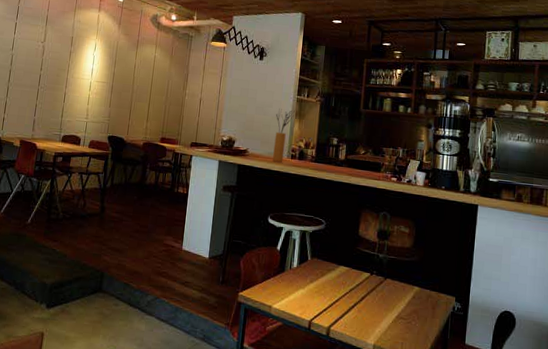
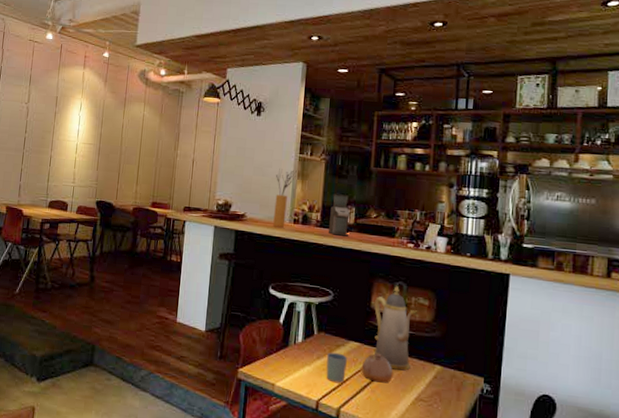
mug: none [318,276,337,304] -> present [326,352,347,383]
coffee grinder: none [322,132,341,171] -> present [329,193,350,236]
sugar bowl: none [349,276,378,304] -> present [361,352,393,383]
coffee pot: none [361,215,401,292] -> present [374,285,419,371]

